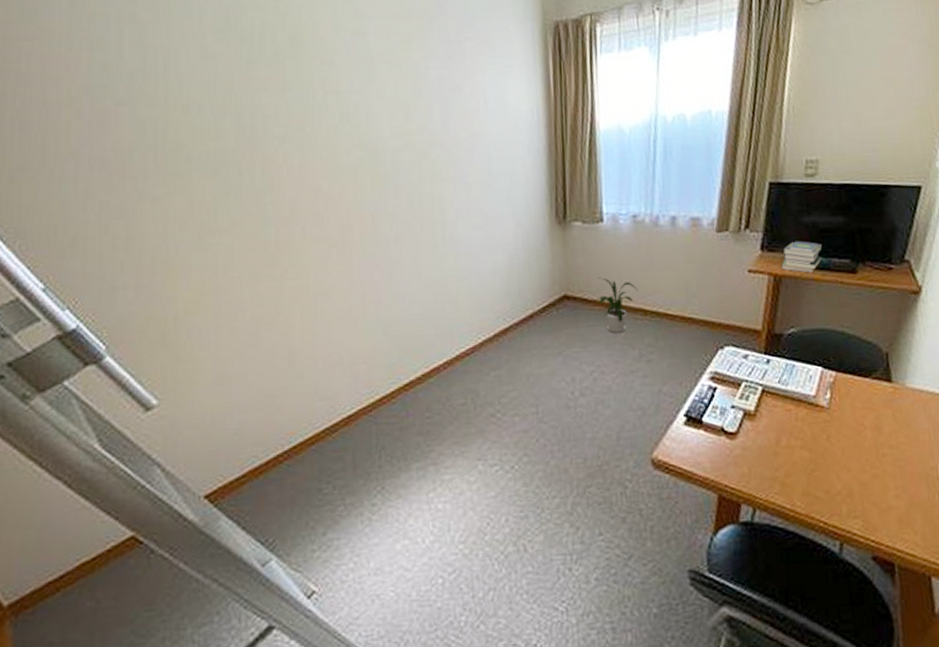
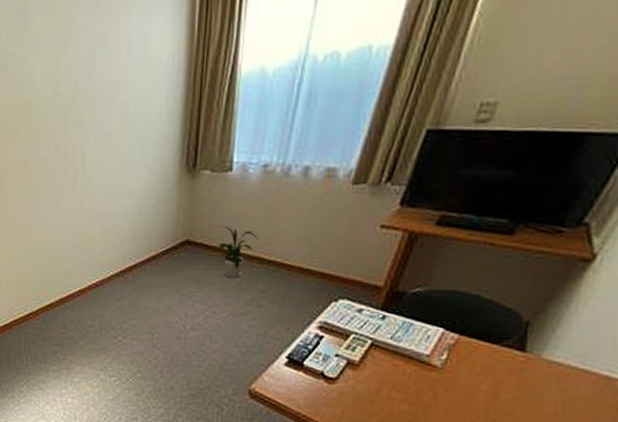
books: present [781,241,822,273] -> none [420,196,476,232]

